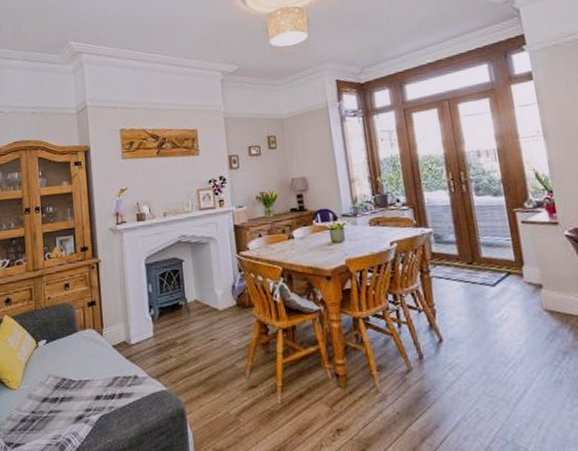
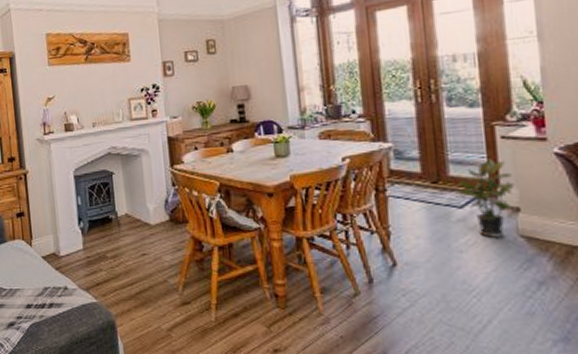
potted plant: none [488,240,536,312] -> present [457,158,515,238]

